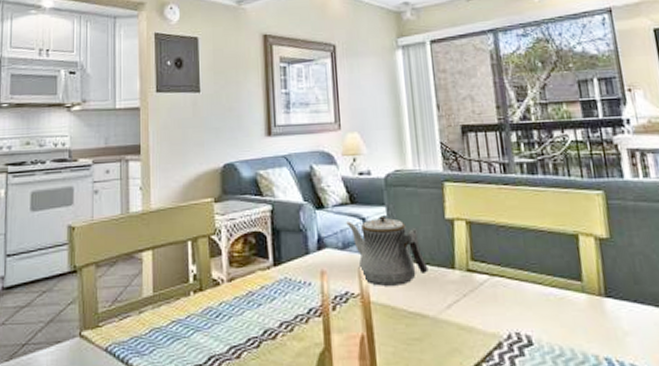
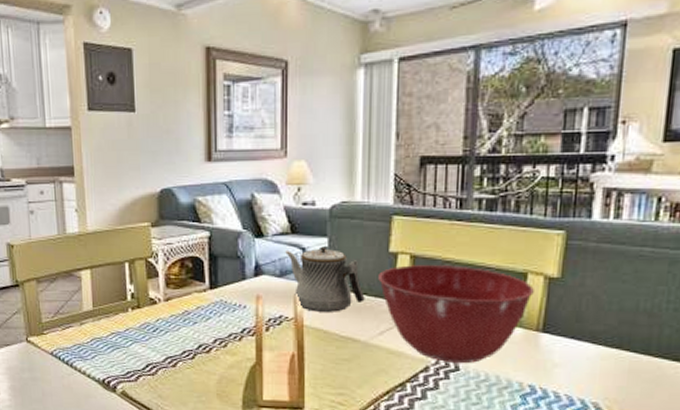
mixing bowl: none [438,230,588,338] -> present [378,265,534,364]

